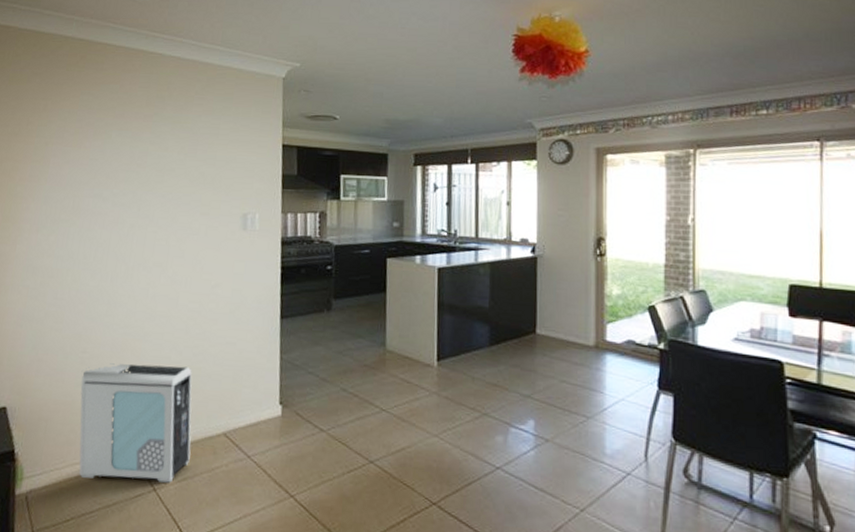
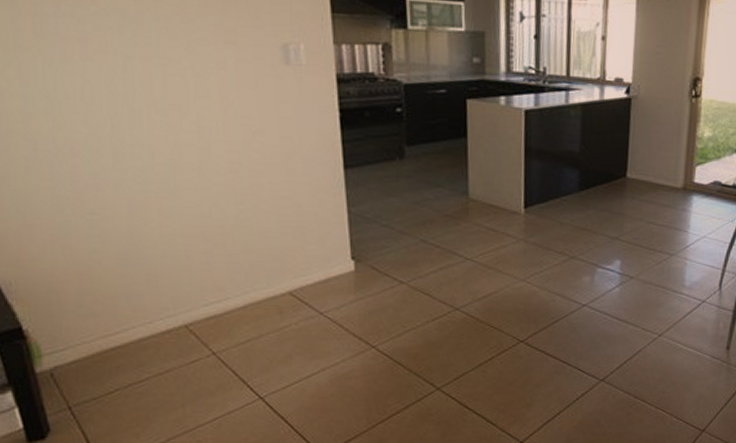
air purifier: present [79,363,192,483] -> none [93,224,252,350]

